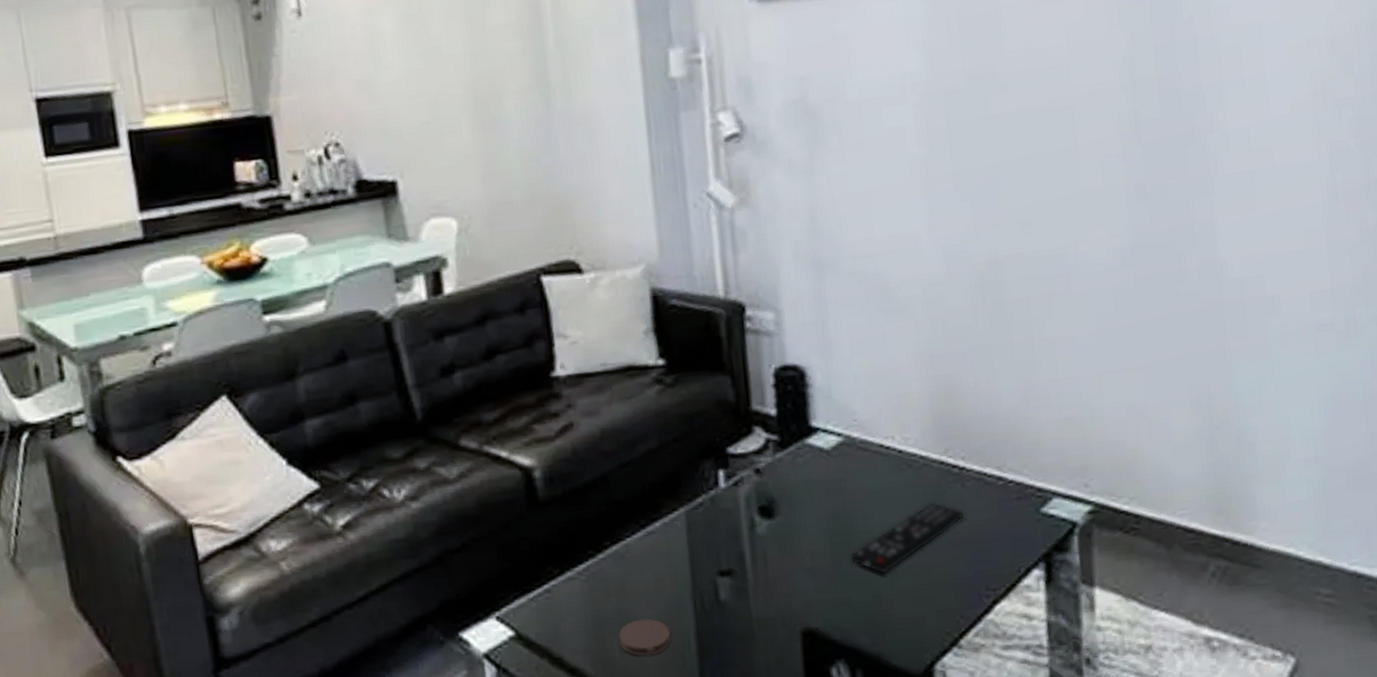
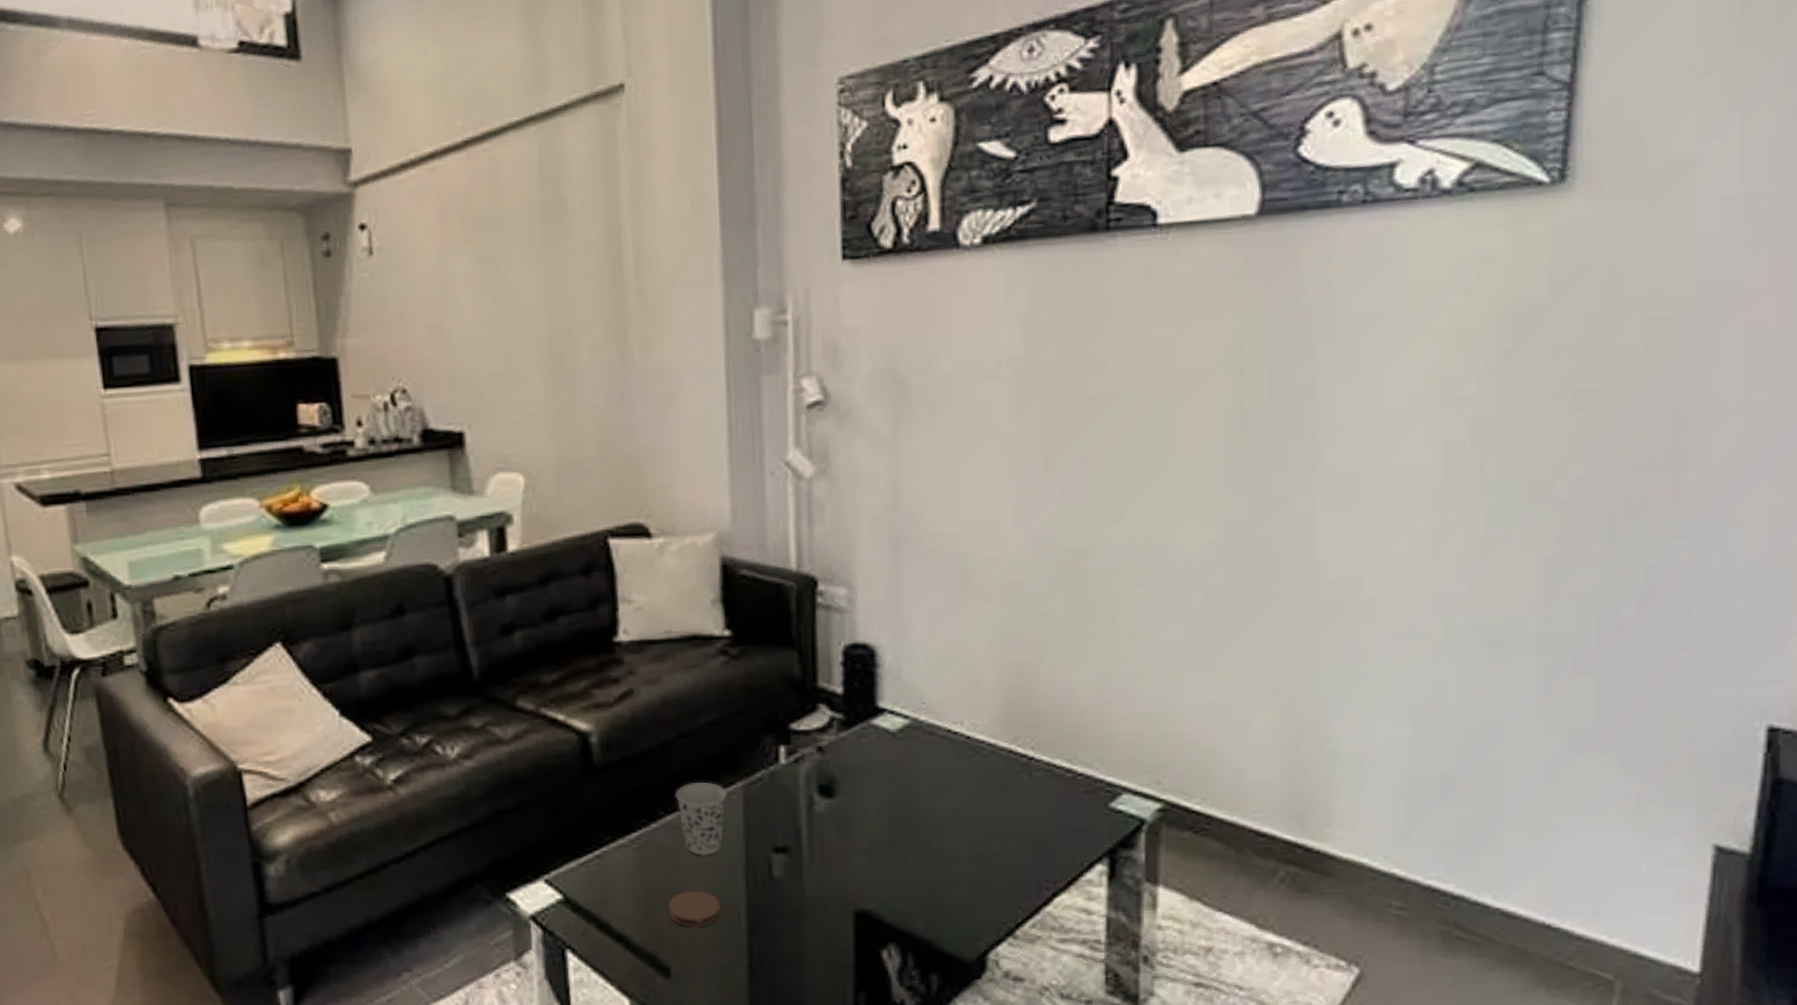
cup: none [620,510,671,583] -> present [676,782,727,855]
remote control: present [849,502,965,574] -> none [908,790,1030,860]

